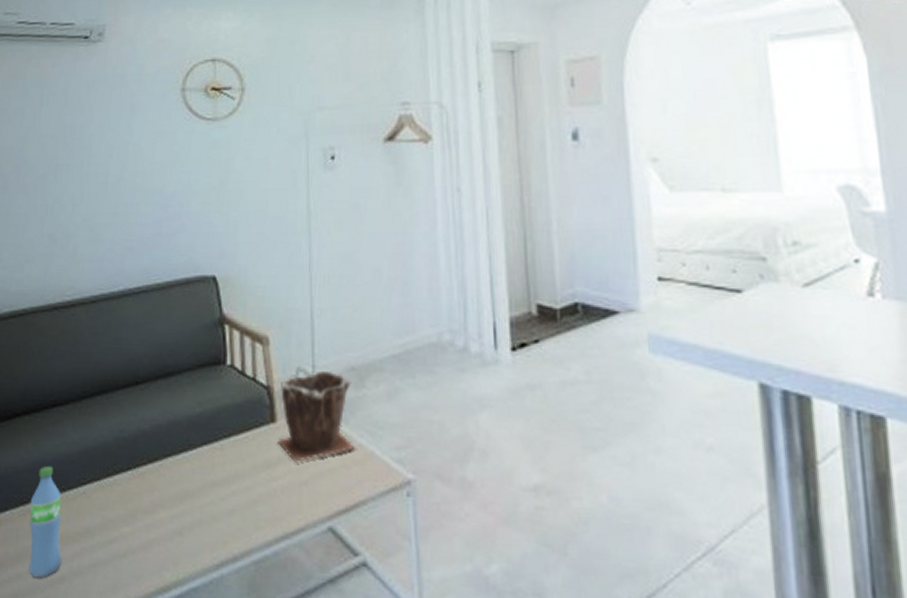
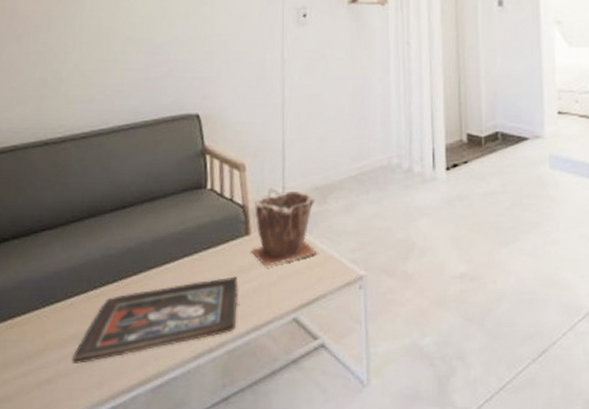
water bottle: present [29,465,62,579] -> none [16,282,49,382]
religious icon: none [85,471,267,563] -> present [71,276,240,364]

